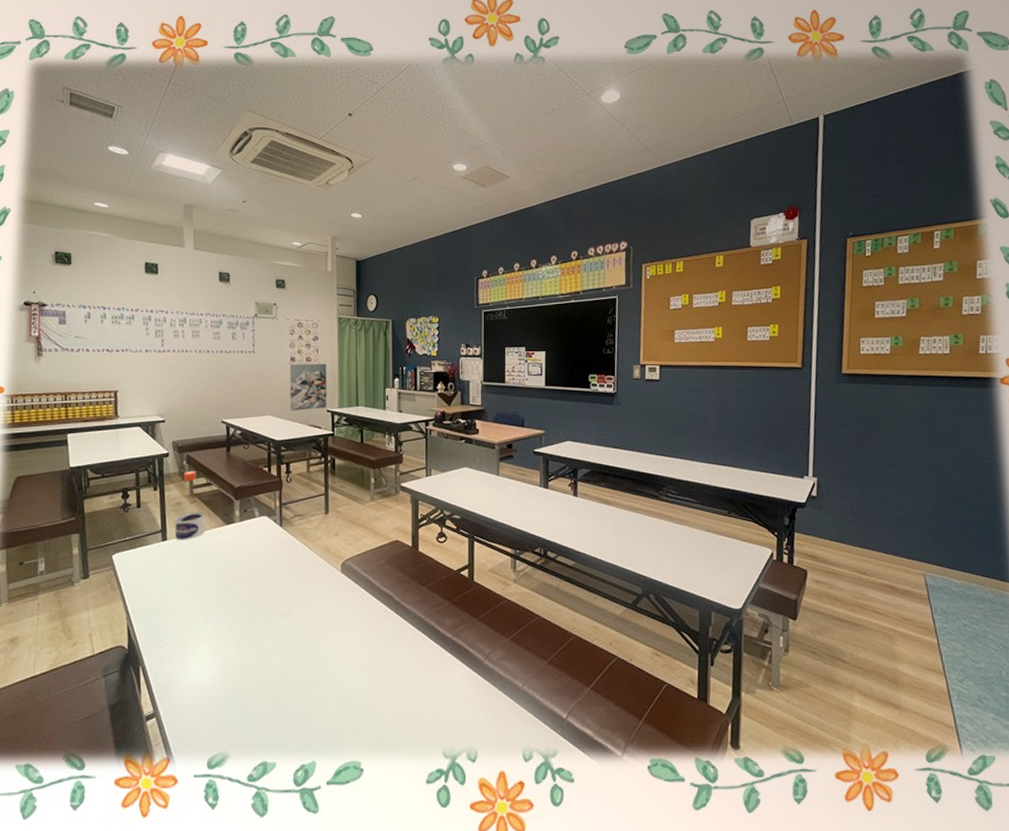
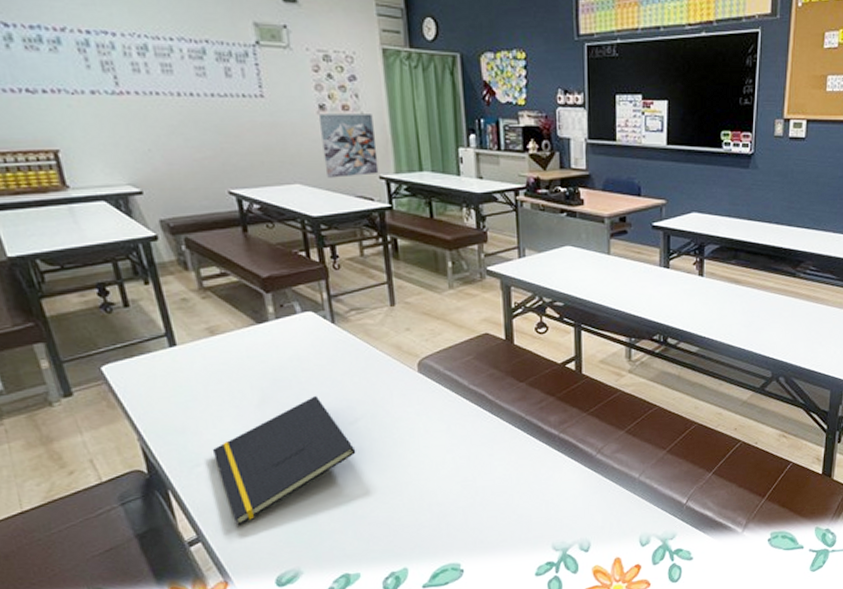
water bottle: present [174,470,206,541] -> none [183,257,230,346]
notepad: none [177,589,286,705] -> present [212,396,356,526]

